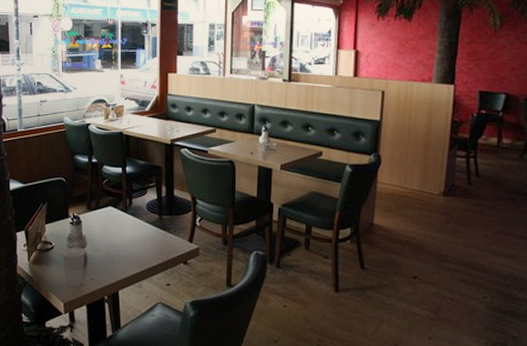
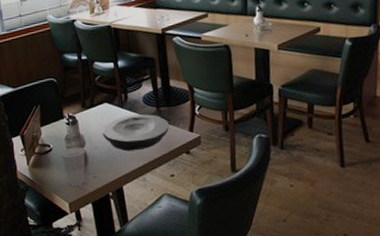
plate: none [104,220,169,257] -> present [102,114,169,152]

